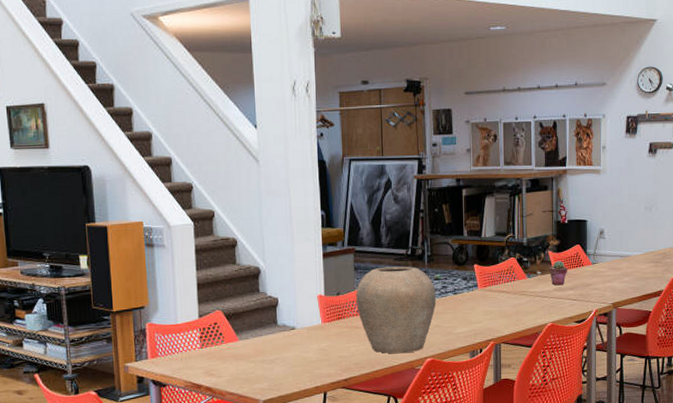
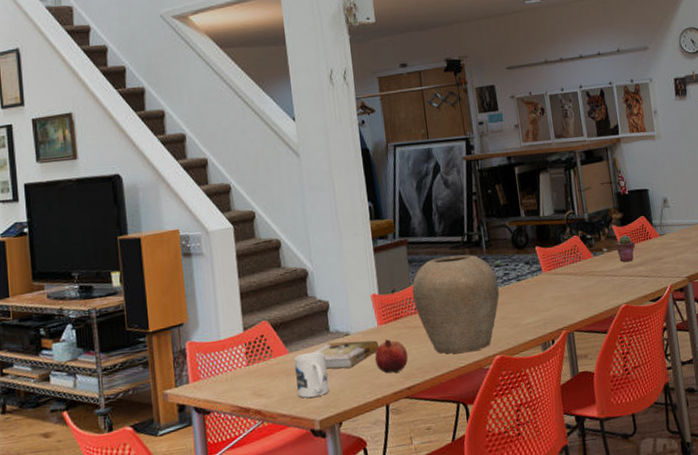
mug: none [243,341,273,380] -> present [293,351,329,398]
book: none [260,334,322,358] -> present [312,340,379,369]
fruit: none [316,336,347,366] -> present [374,339,409,374]

